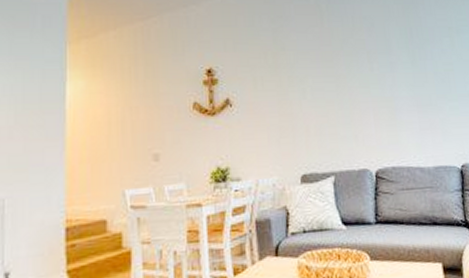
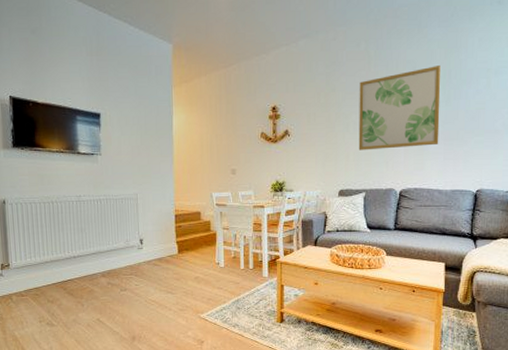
wall art: none [312,23,412,122] -> present [358,66,442,151]

